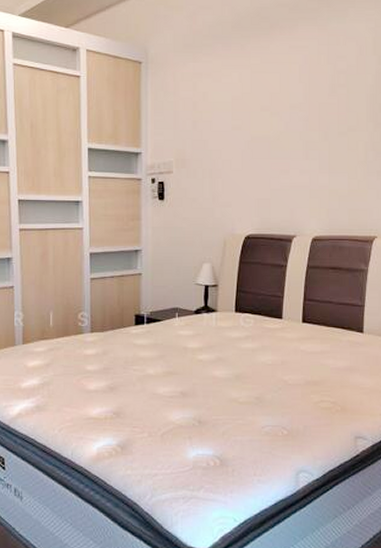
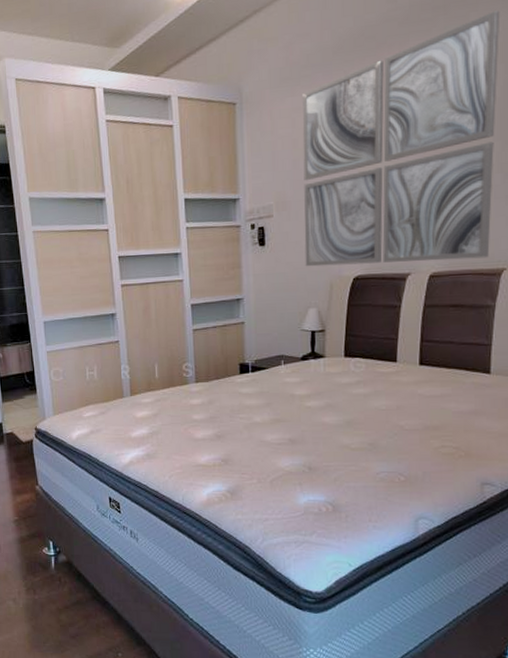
wall art: none [201,10,373,226] -> present [302,10,500,267]

